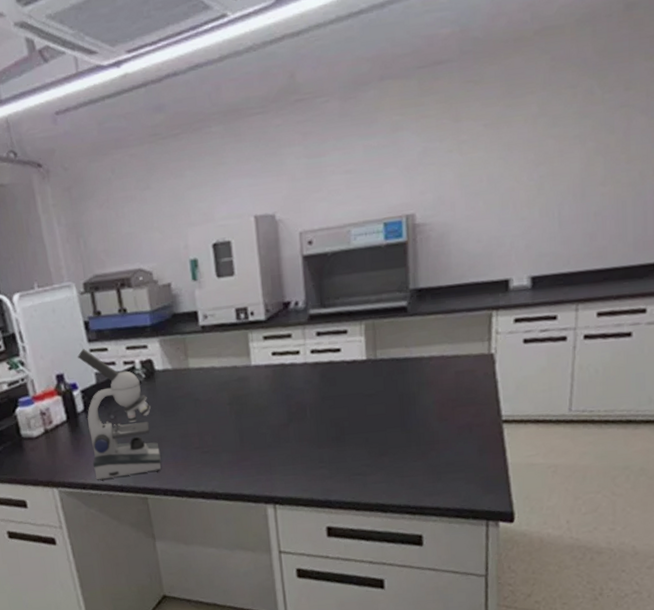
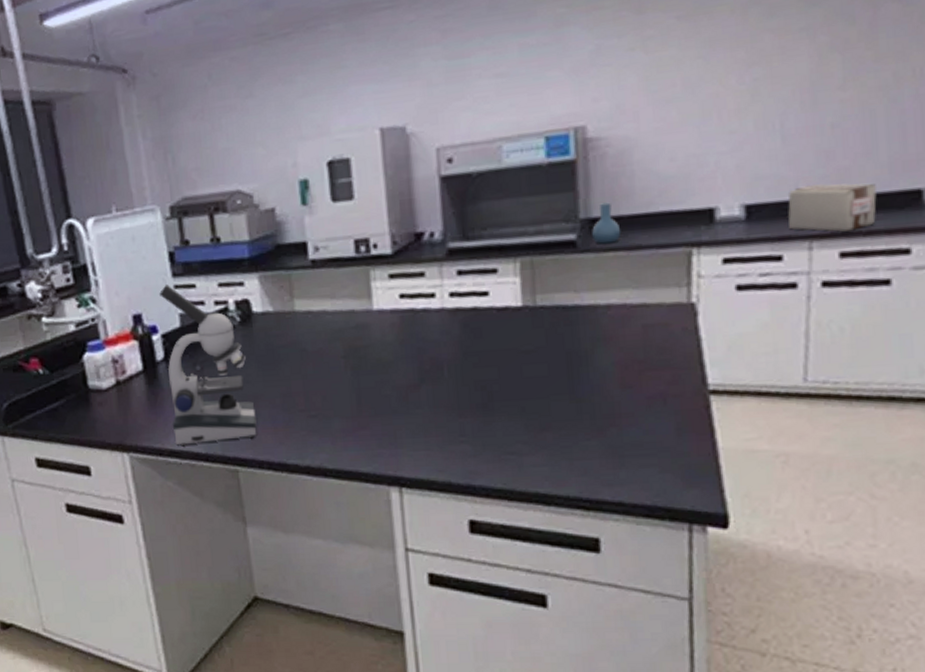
flask: none [419,275,441,310] -> present [592,202,621,245]
box: none [562,259,624,297] -> present [788,183,877,233]

